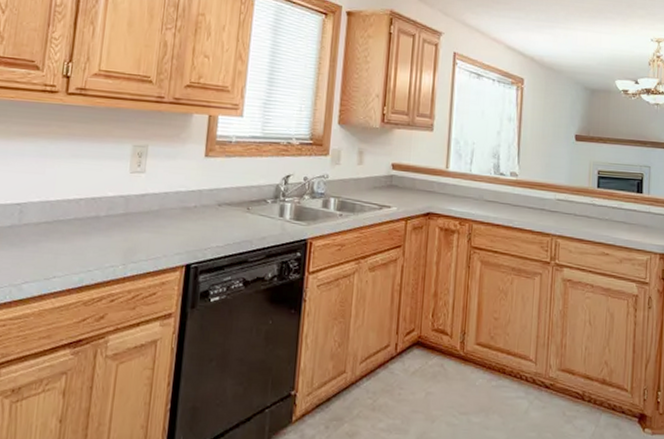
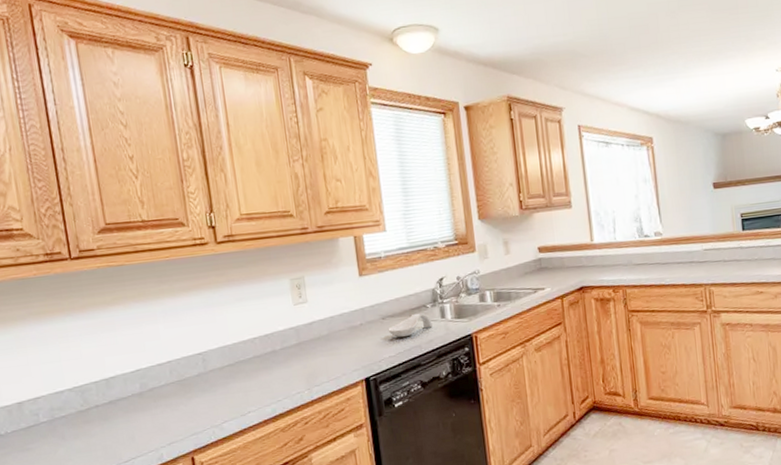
spoon rest: none [221,207,269,229] -> present [388,313,433,338]

